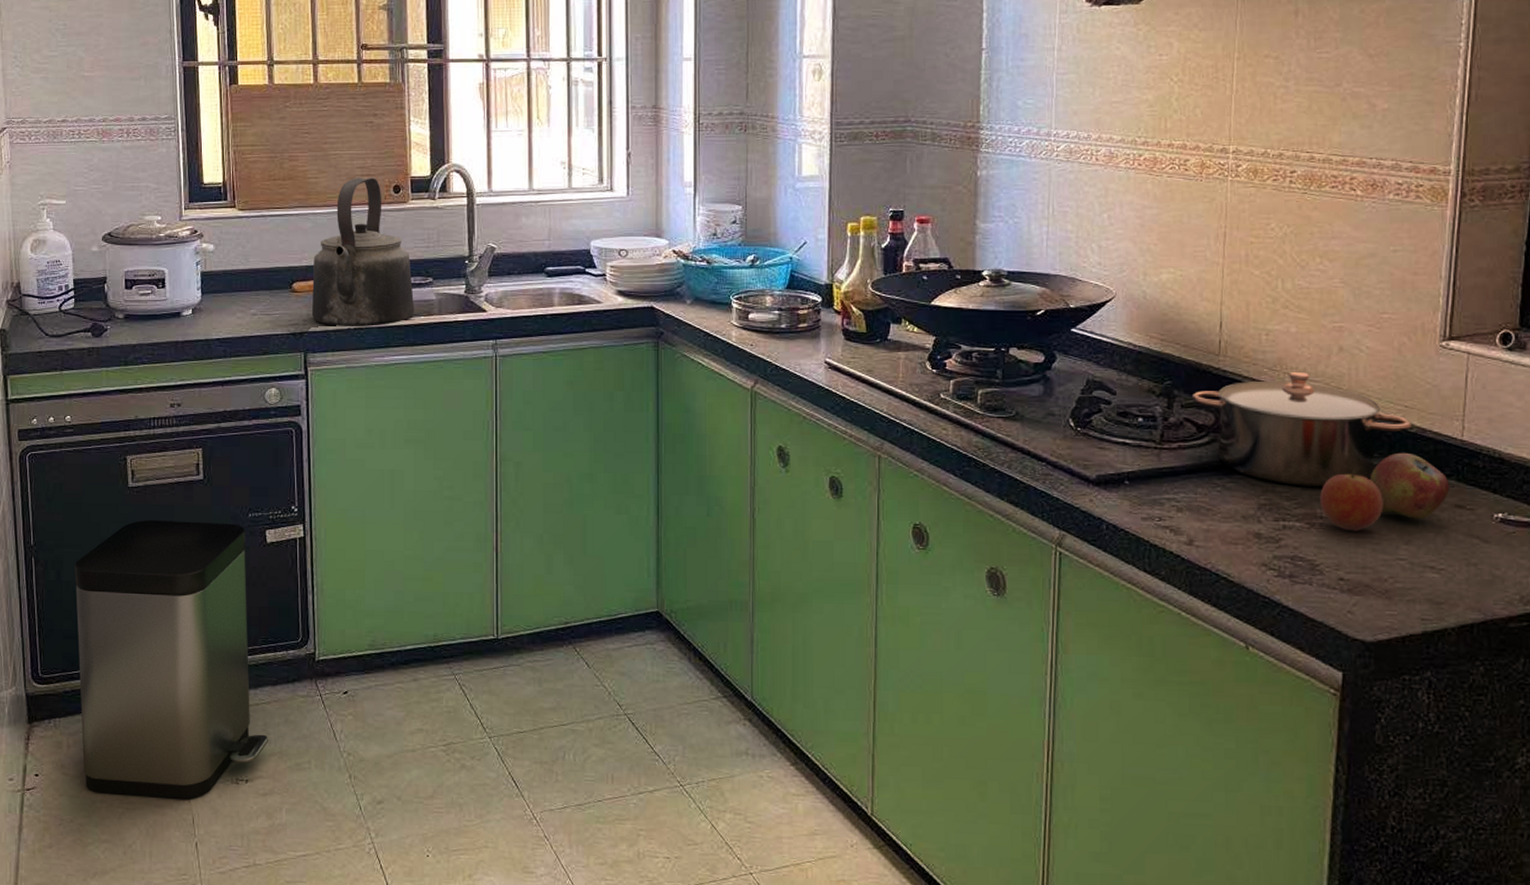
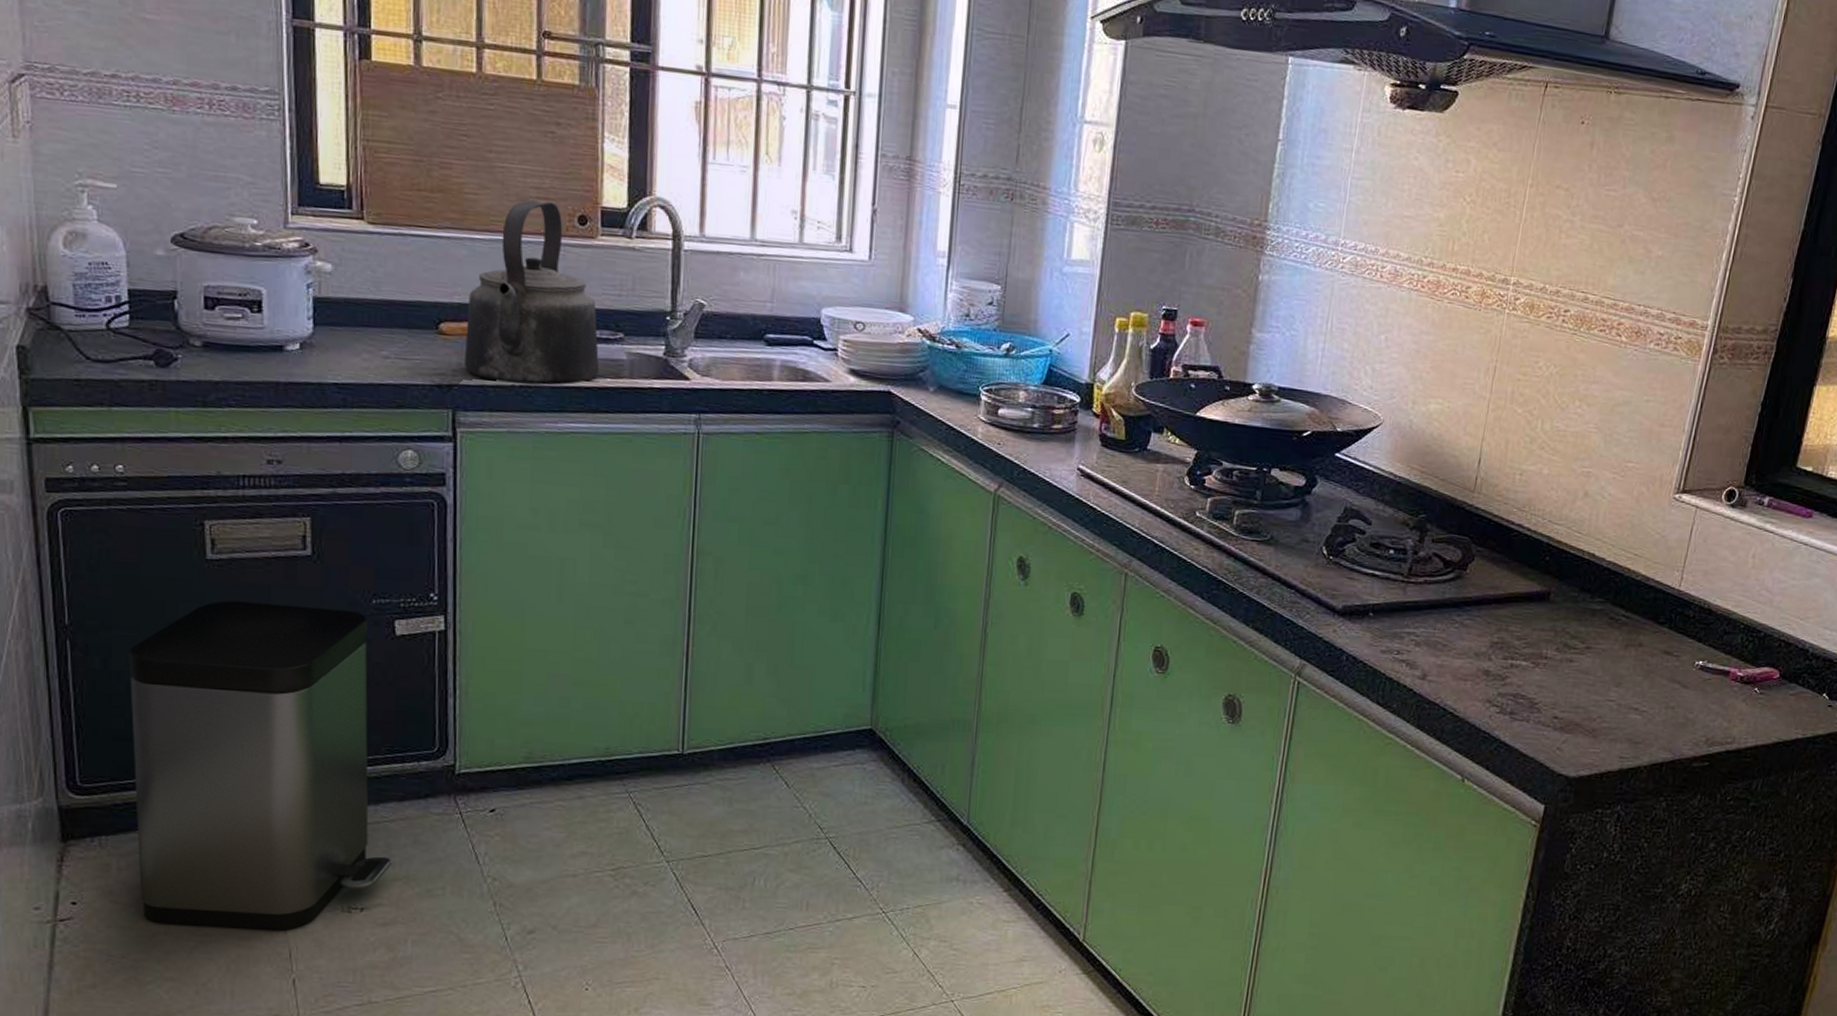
cooking pot: present [1191,371,1411,487] -> none [1442,513,1638,628]
fruit: present [1320,467,1383,532] -> none [1546,610,1603,673]
fruit: present [1369,452,1450,519] -> none [1594,598,1663,663]

